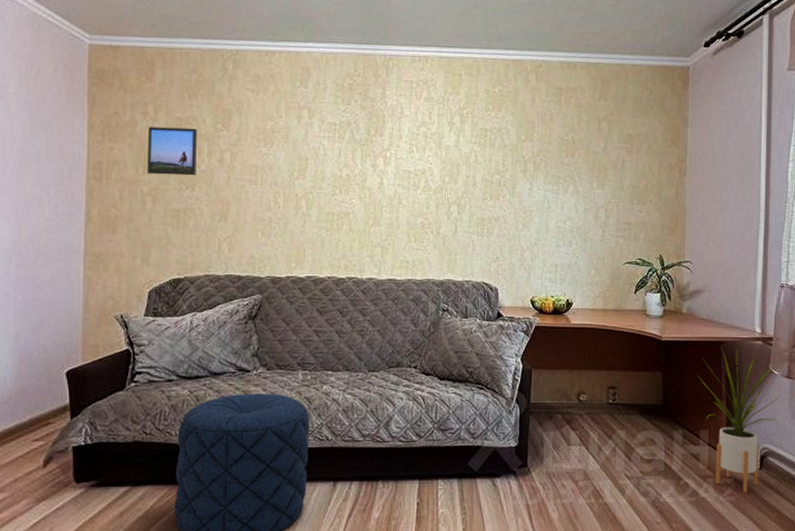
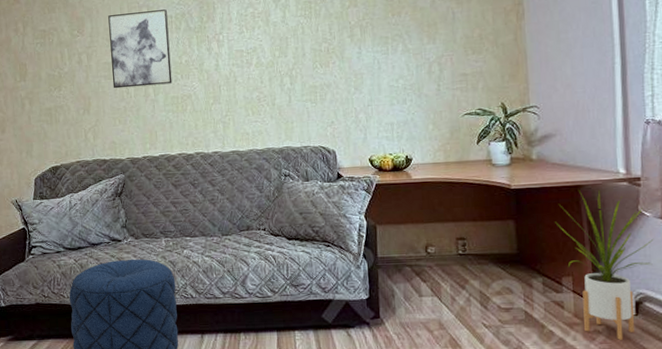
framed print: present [146,126,197,176] -> none [20,37,61,81]
wall art: none [258,112,331,198] -> present [108,9,173,89]

